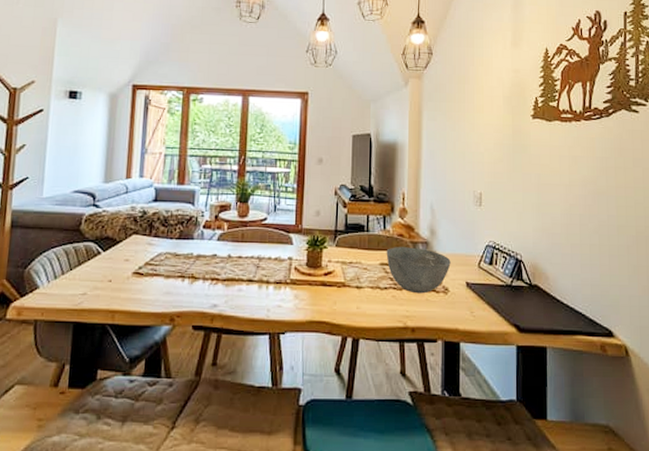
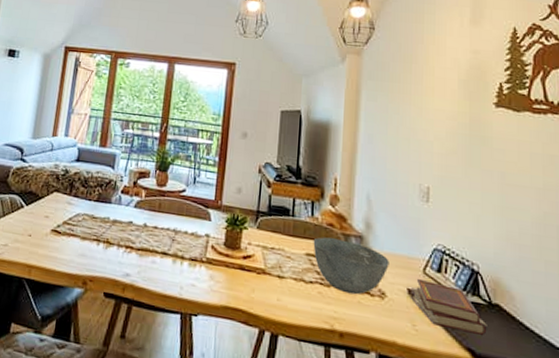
book set: none [469,272,529,312] -> present [411,278,487,335]

